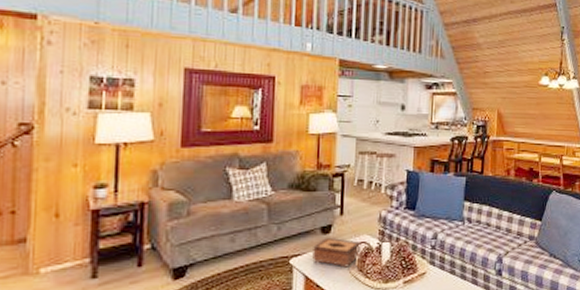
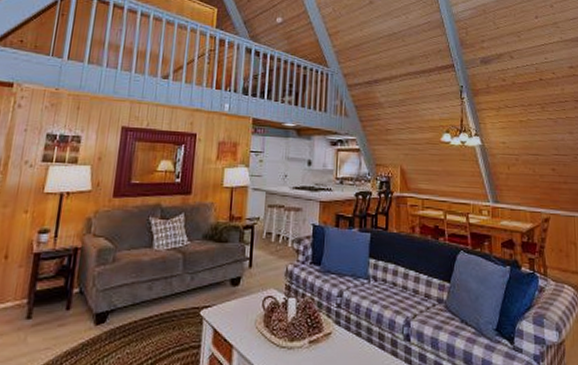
tissue box: present [312,237,361,268] -> none [221,289,268,322]

